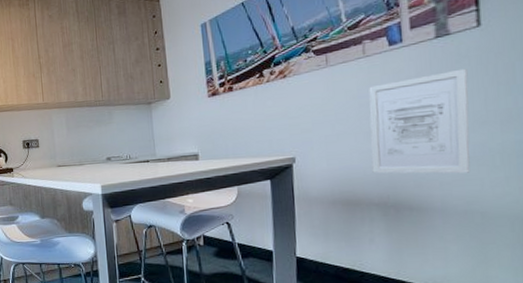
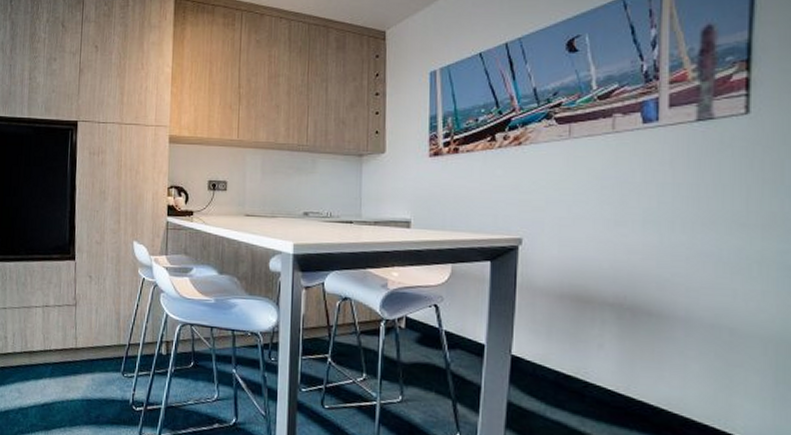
wall art: present [369,68,471,174] -> none [609,159,730,281]

